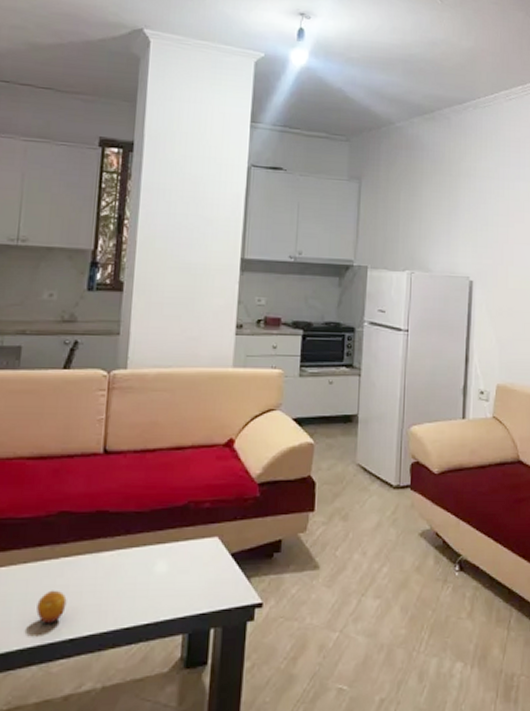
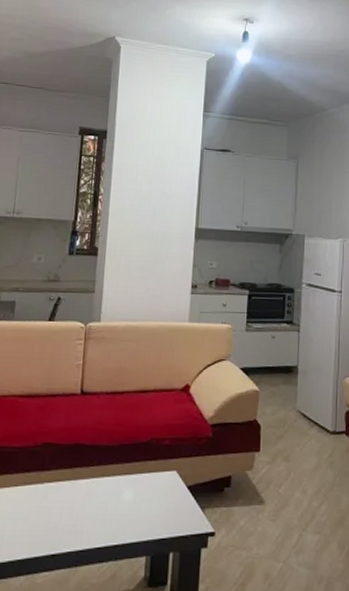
fruit: present [36,590,67,624] -> none [25,510,50,540]

